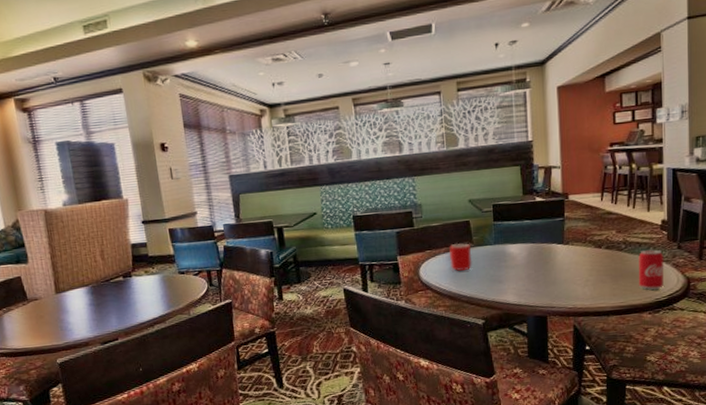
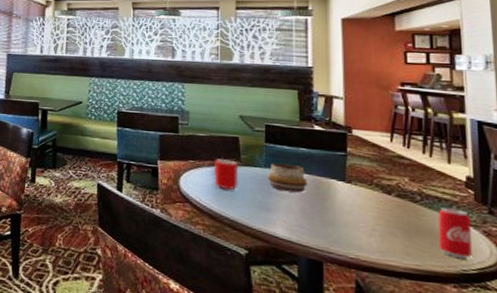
decorative bowl: none [498,237,532,263] -> present [268,163,308,193]

